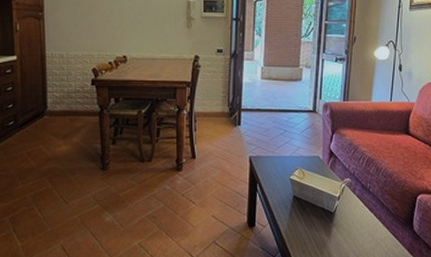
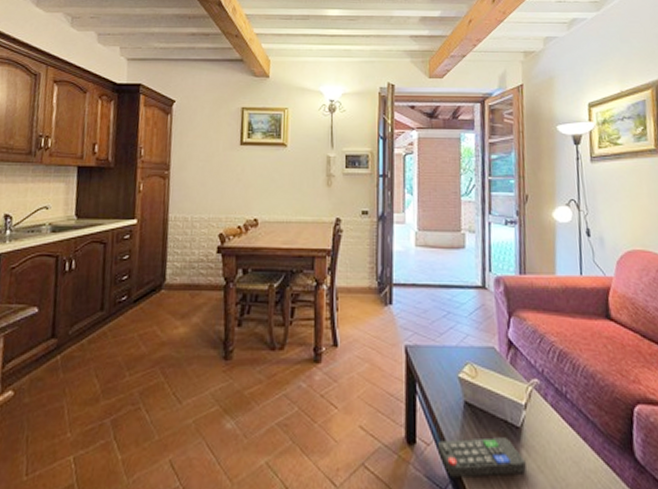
remote control: none [270,220,335,248] -> present [437,437,526,477]

